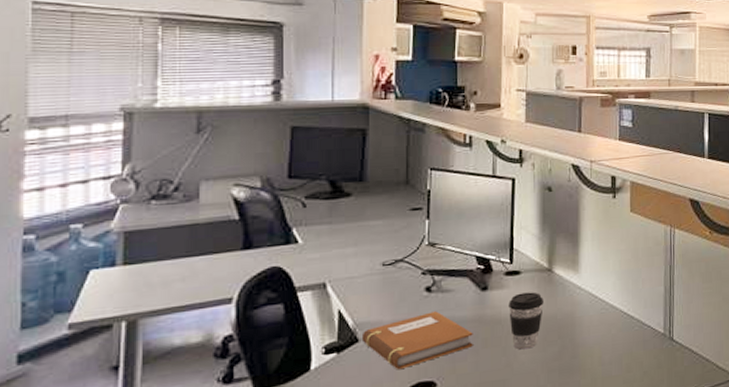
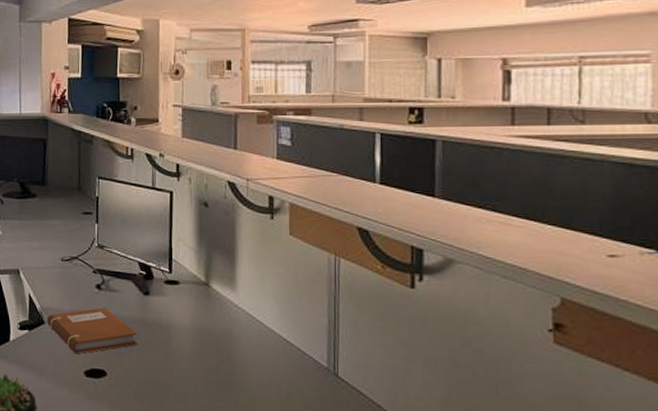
coffee cup: present [508,292,544,350] -> none [168,302,201,357]

